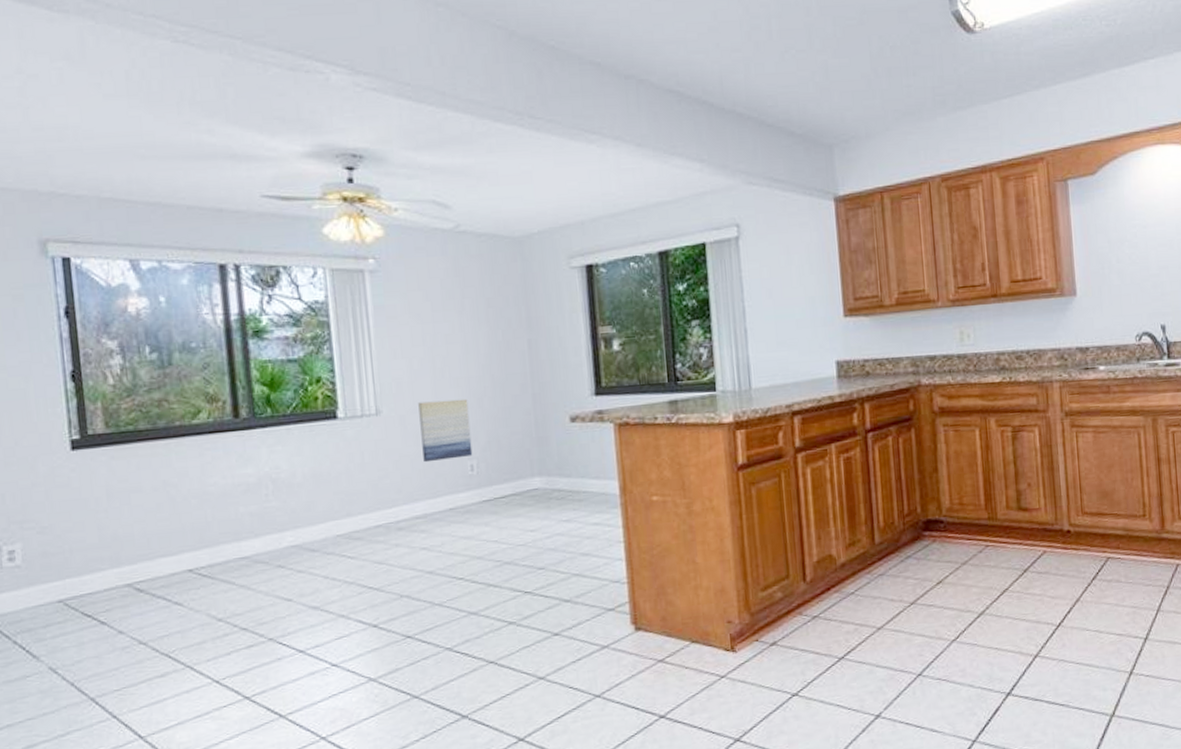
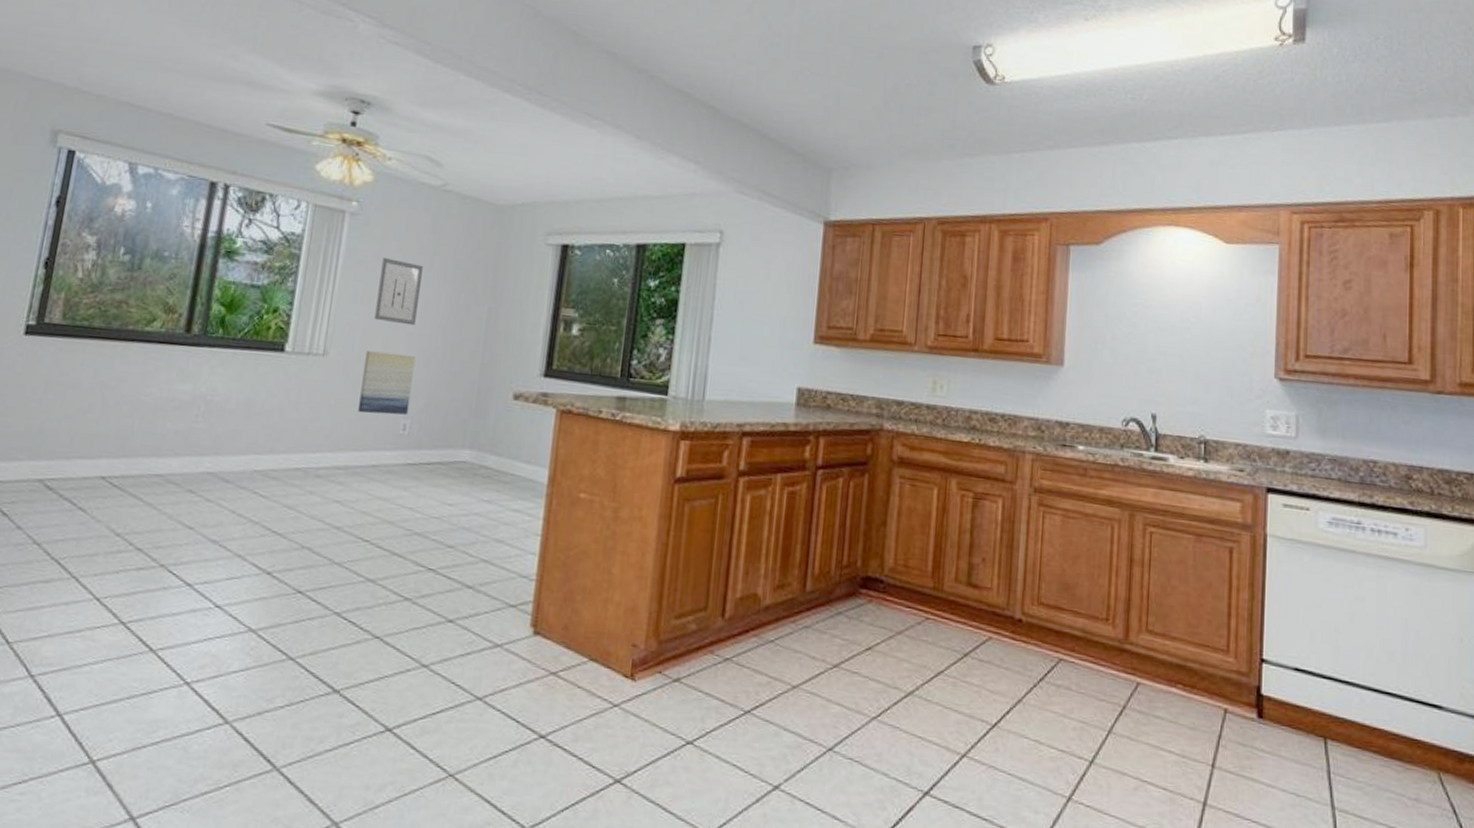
wall art: none [412,309,459,372] -> present [374,258,423,326]

